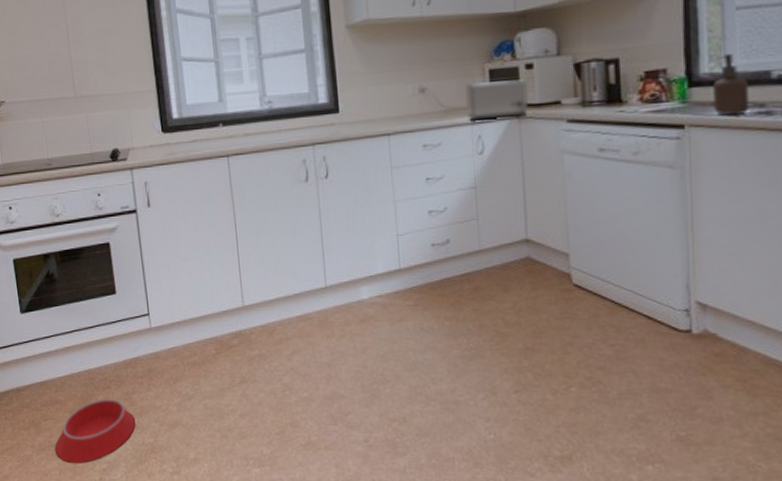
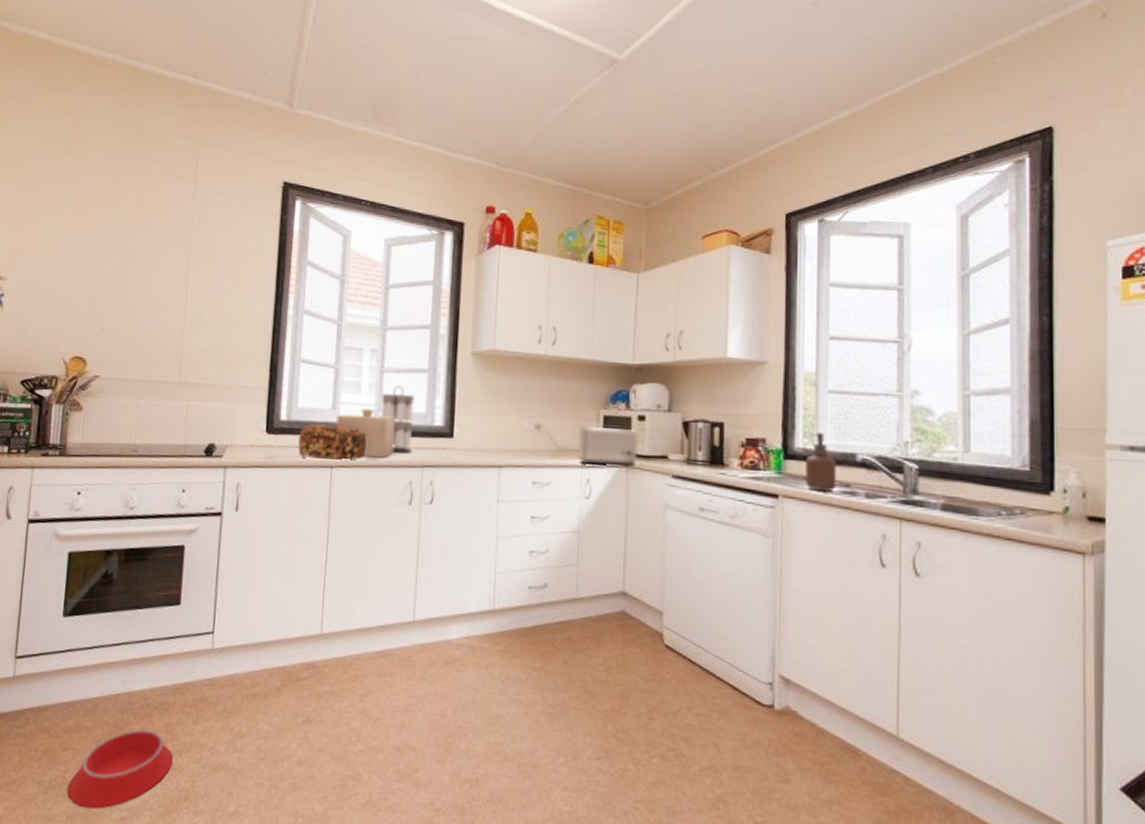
bread loaf: none [192,115,258,151] -> present [298,423,367,460]
canister: none [224,96,284,143] -> present [336,409,396,458]
spice rack: none [264,69,301,135] -> present [380,385,414,454]

